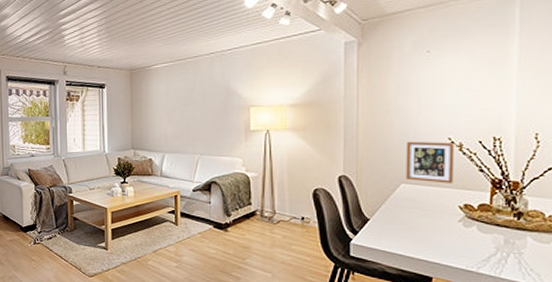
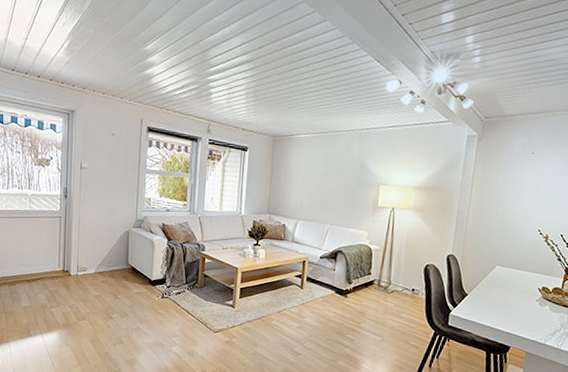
picture frame: present [406,141,454,183] -> none [501,229,542,269]

